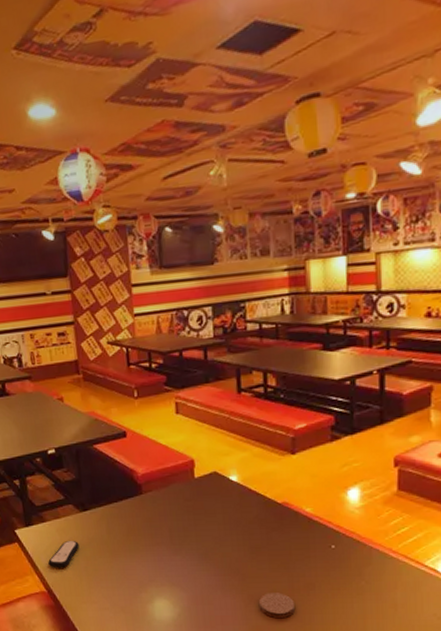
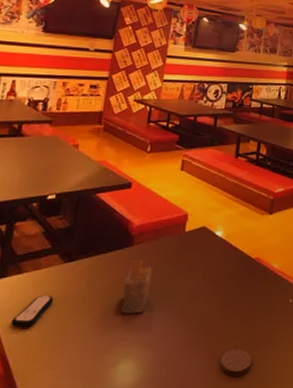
napkin holder: none [142,507,169,558] -> present [120,260,152,315]

